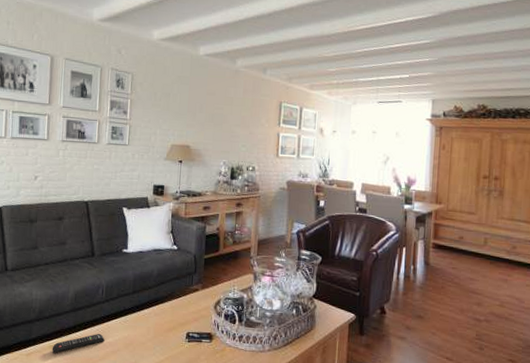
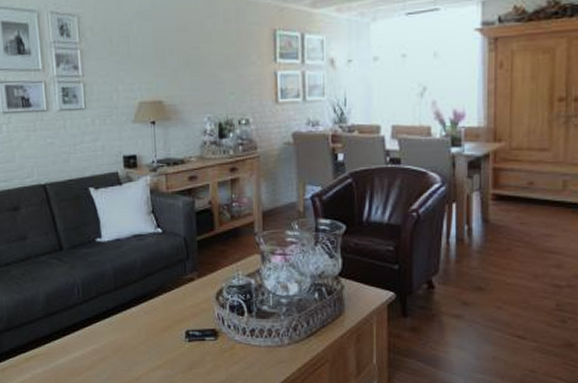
remote control: present [52,333,105,353] -> none [28,339,89,366]

